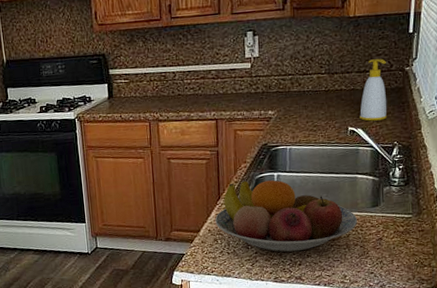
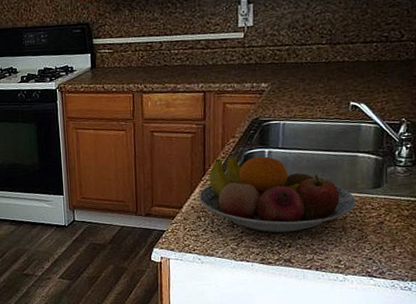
soap bottle: present [360,58,388,121] -> none [364,28,396,96]

